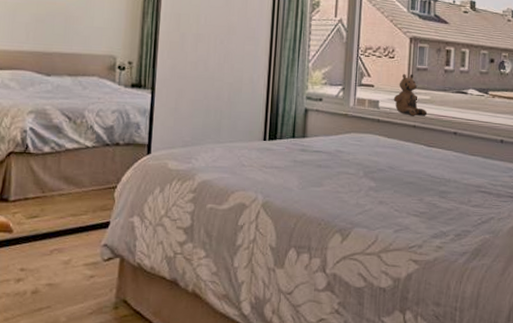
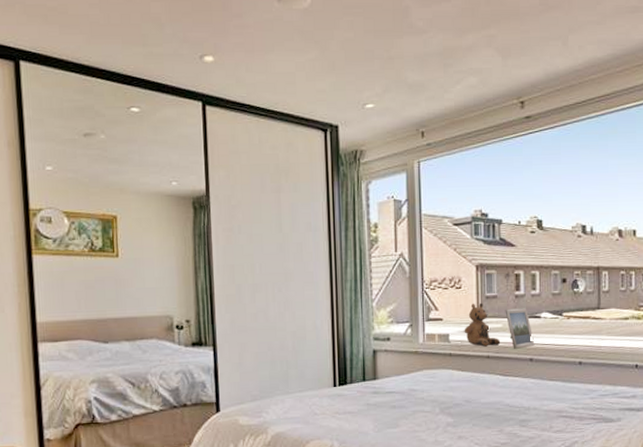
picture frame: none [434,82,460,122] -> present [505,308,535,349]

